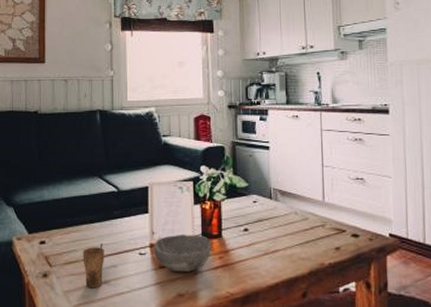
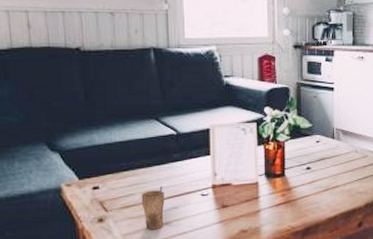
bowl: present [154,234,212,272] -> none [216,174,275,210]

